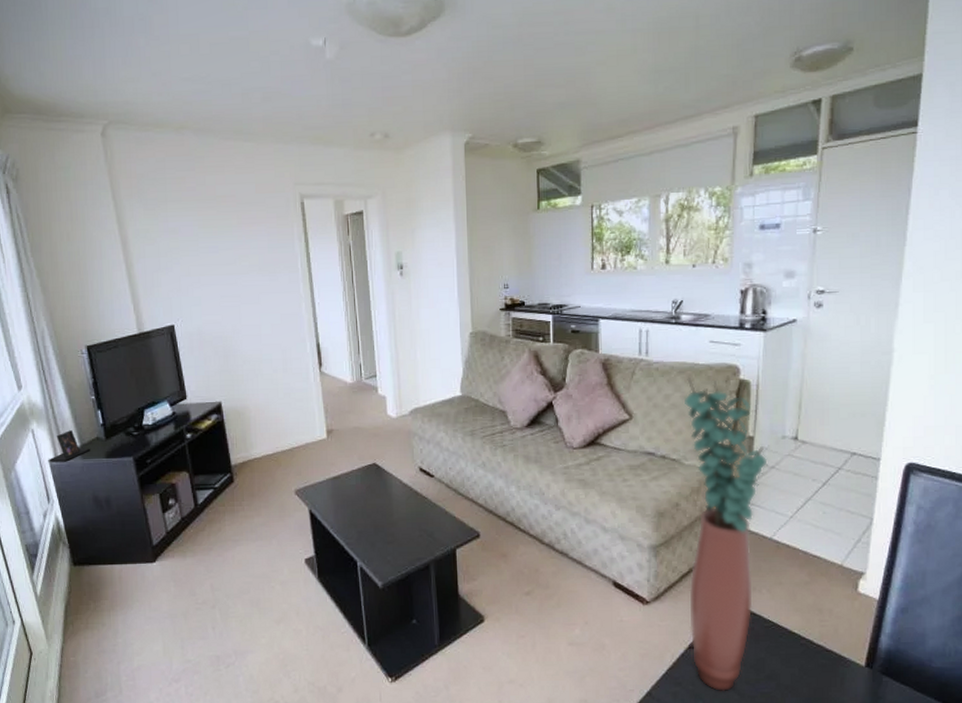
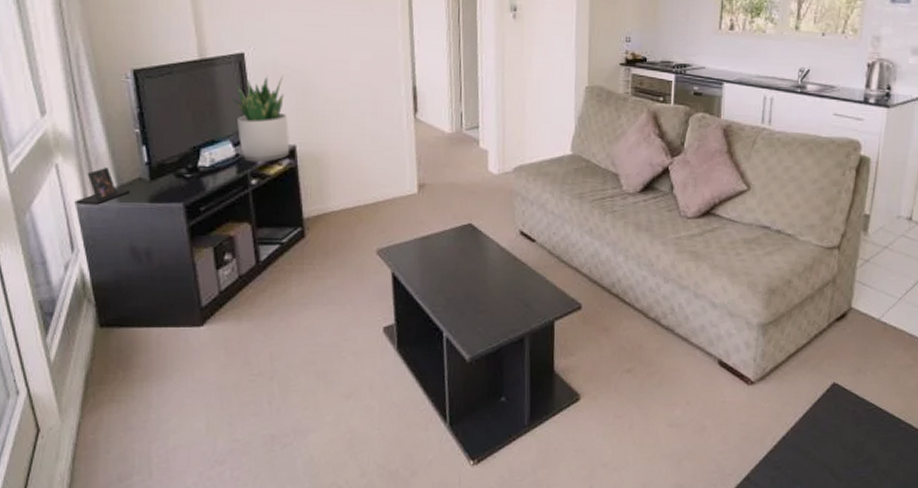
planter: none [168,342,216,419] -> present [233,75,289,162]
vase: present [683,378,768,692] -> none [793,150,882,477]

